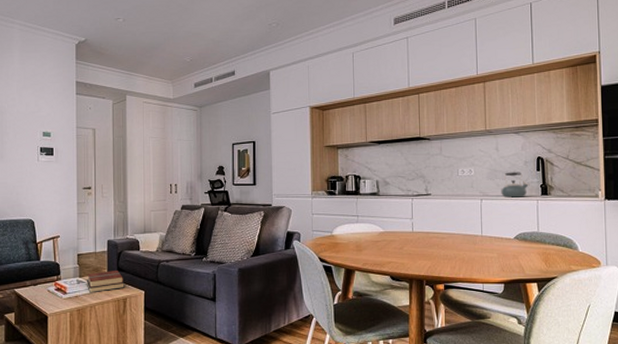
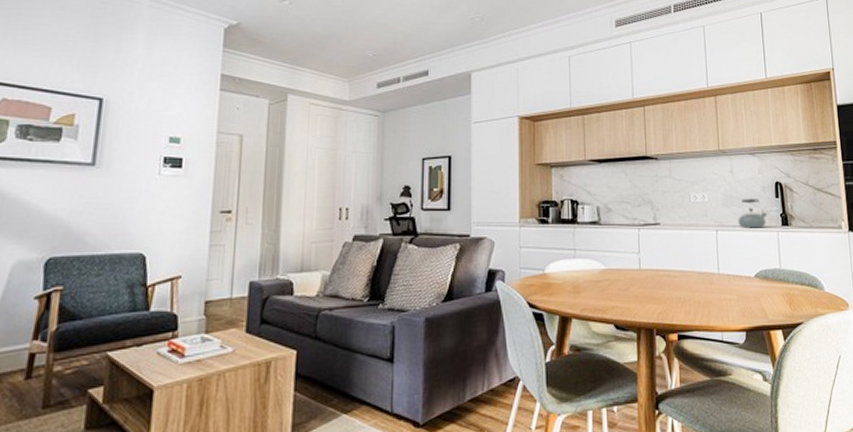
books: present [86,271,126,293] -> none [214,323,271,356]

